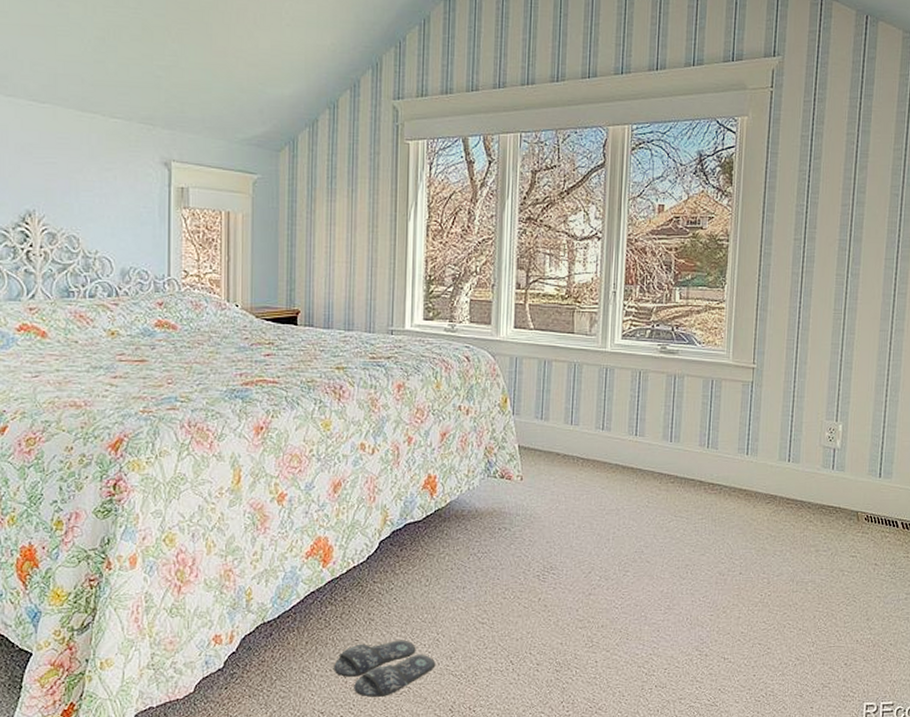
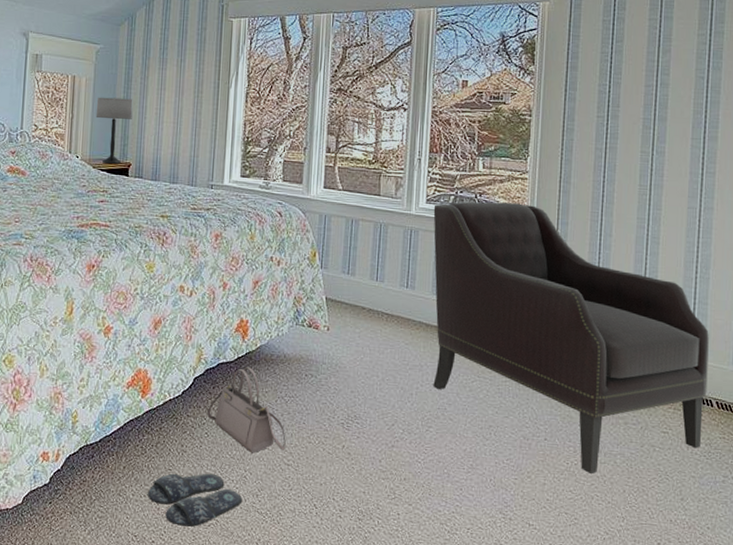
table lamp: none [256,234,299,312] -> present [95,96,133,164]
handbag: none [395,525,480,615] -> present [207,367,286,453]
armchair: none [629,334,897,603] -> present [433,201,709,474]

